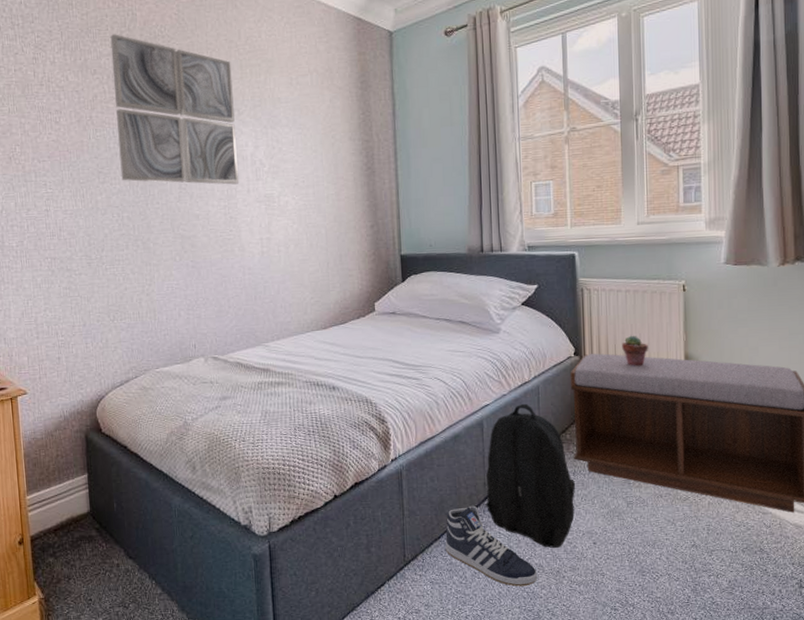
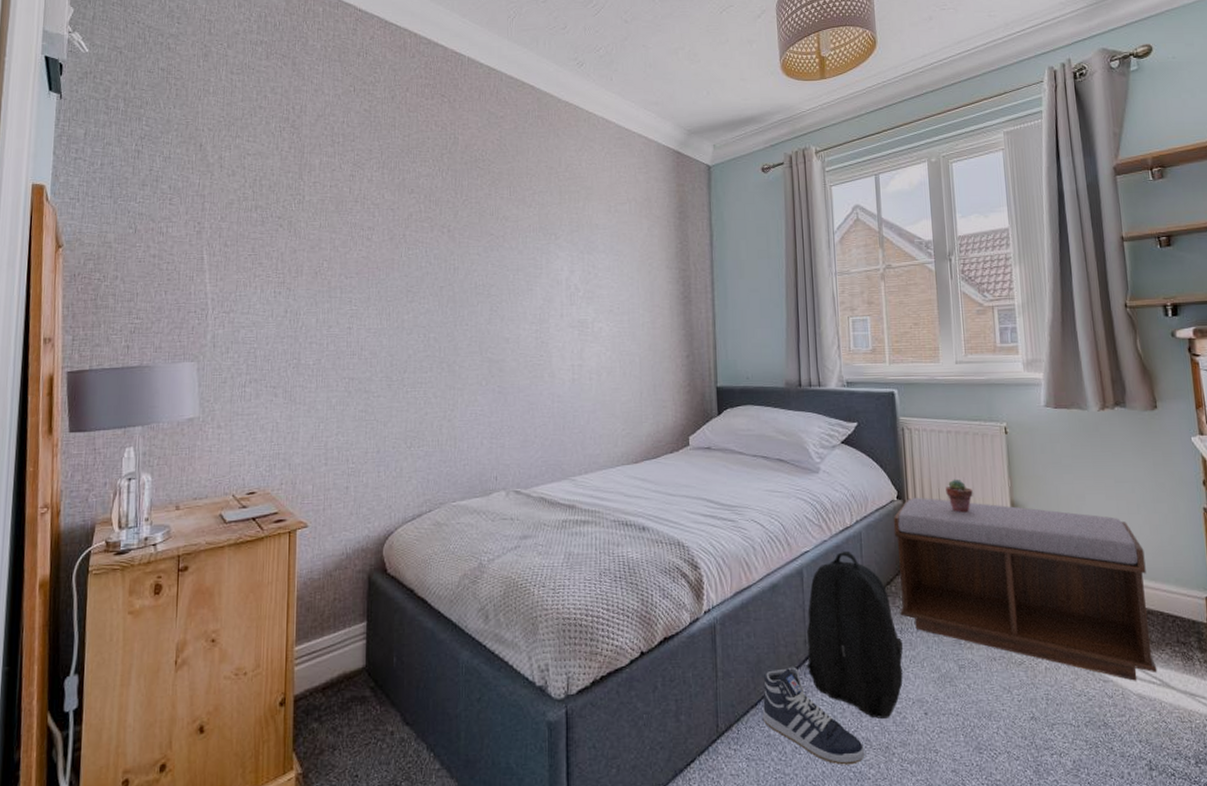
wall art: present [110,34,240,185] -> none [430,156,553,309]

